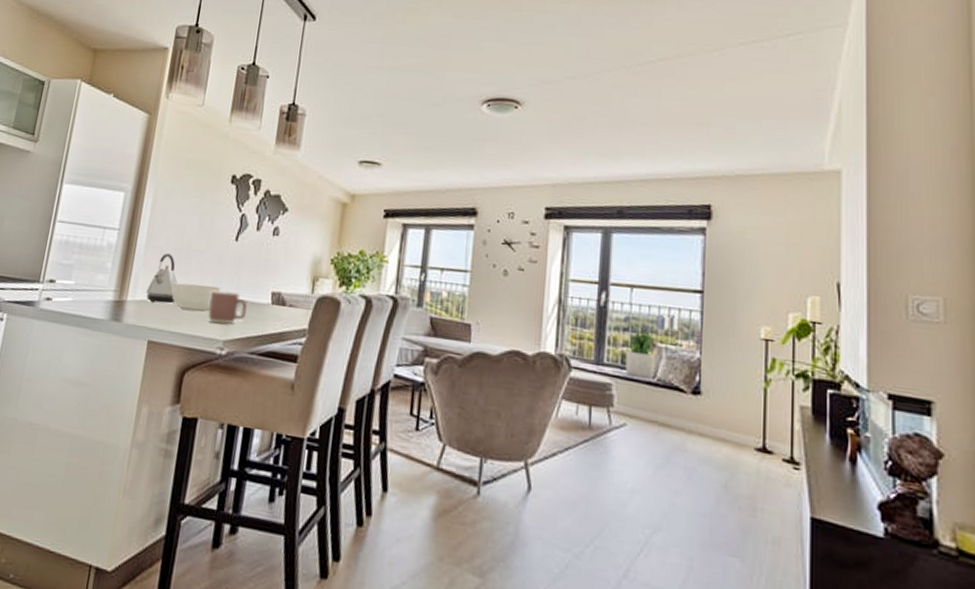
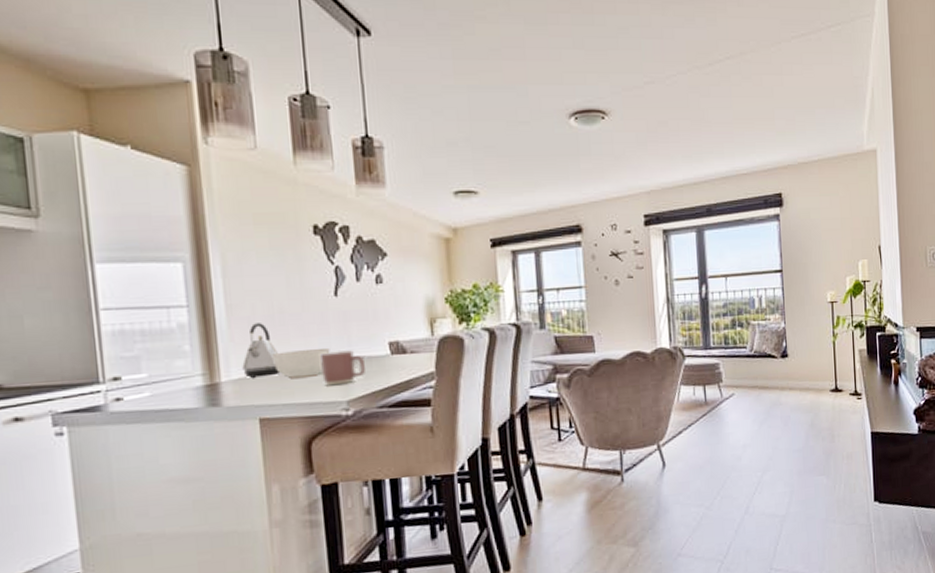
planter: present [625,329,655,380] -> none [728,311,751,355]

